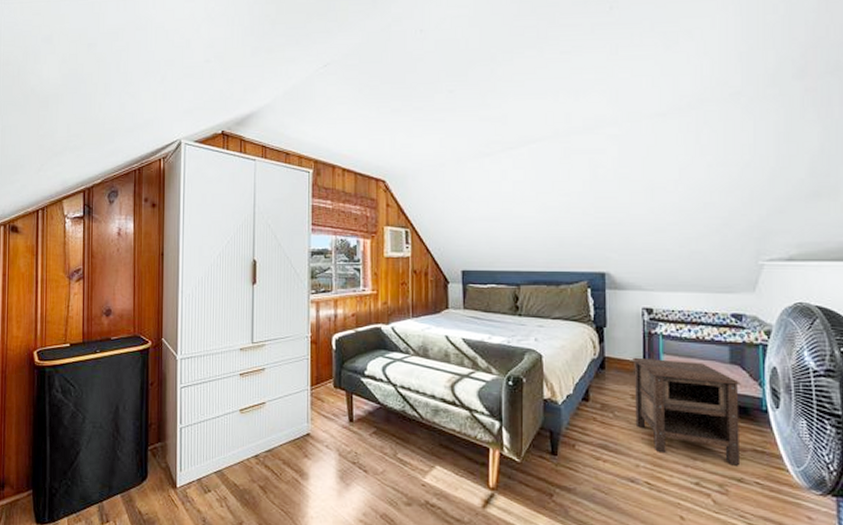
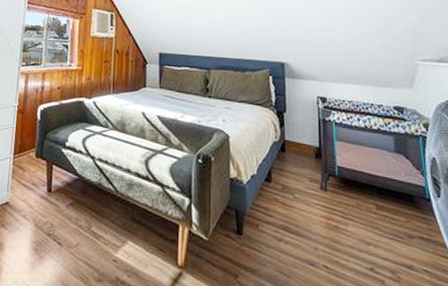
nightstand: present [632,357,741,466] -> none [310,142,410,253]

